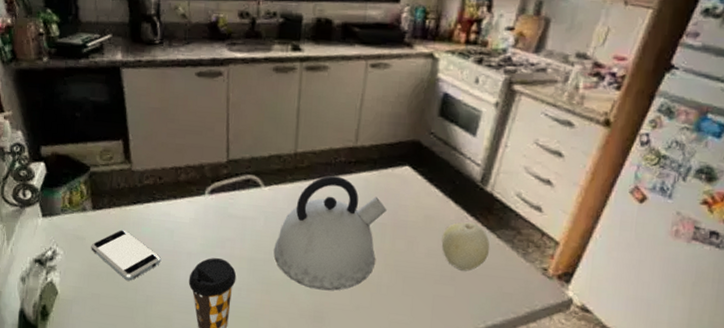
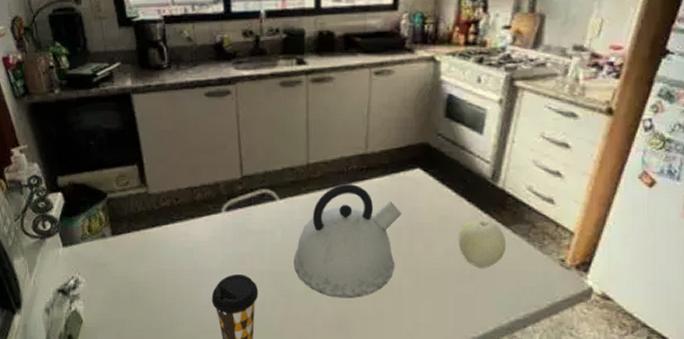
smartphone: present [91,229,161,281] -> none [113,253,182,304]

